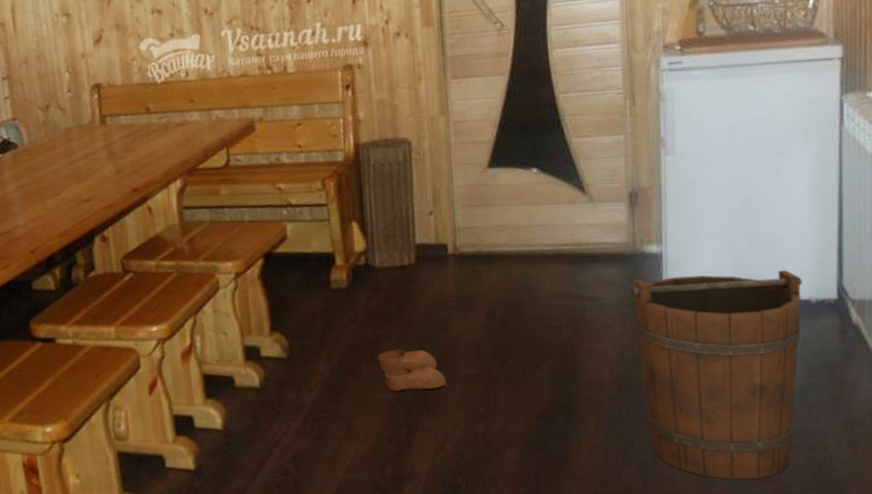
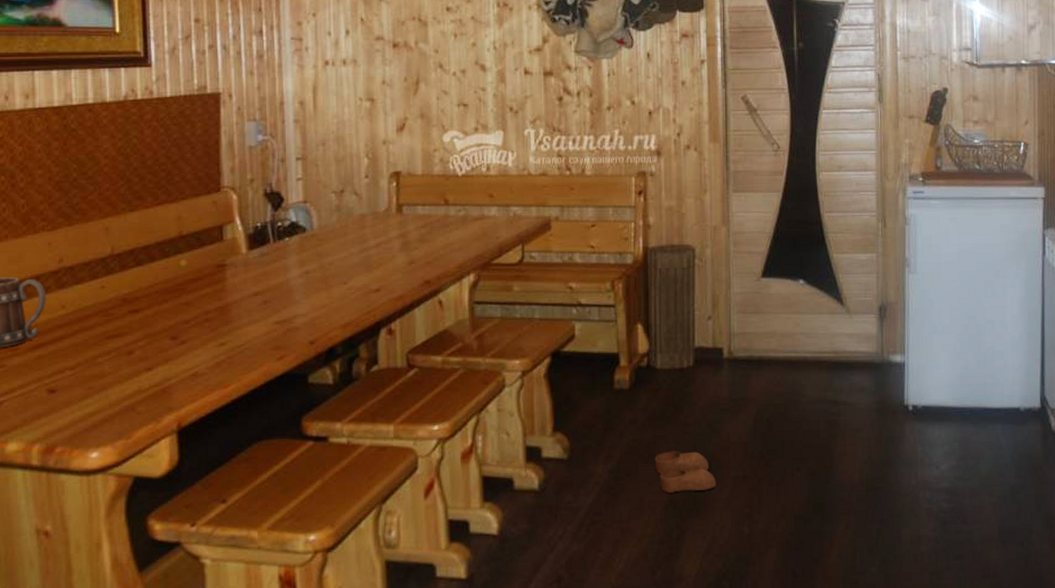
wooden bucket: present [630,270,802,479] -> none [878,381,1014,575]

